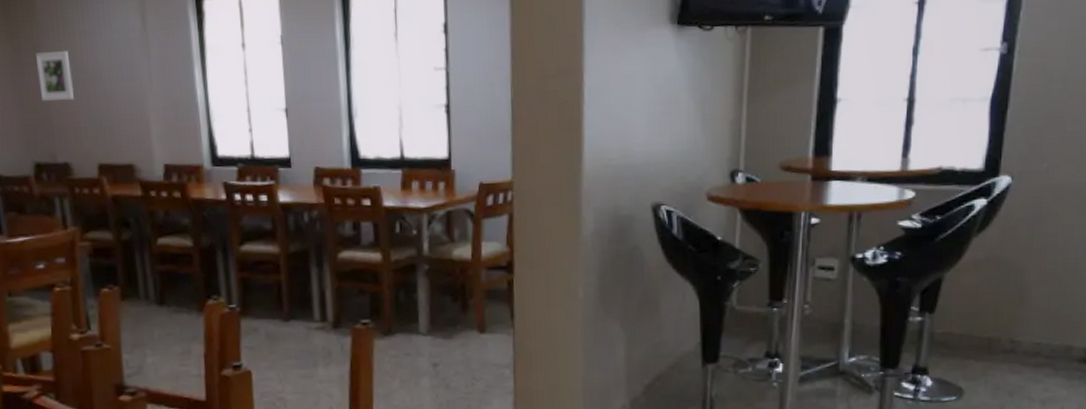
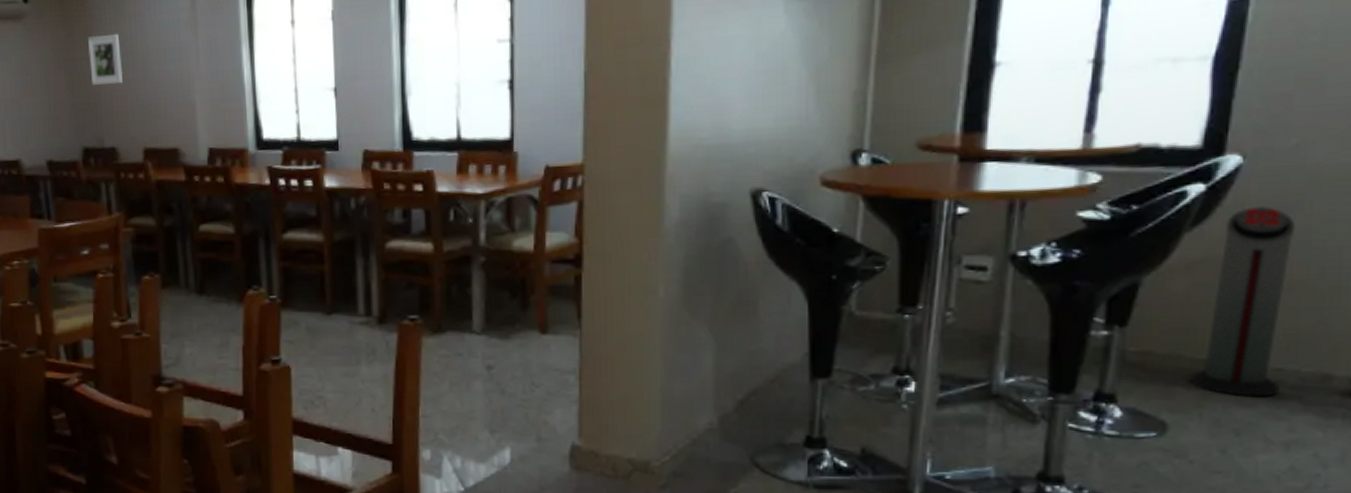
air purifier: none [977,217,1047,366] -> present [1188,206,1296,397]

